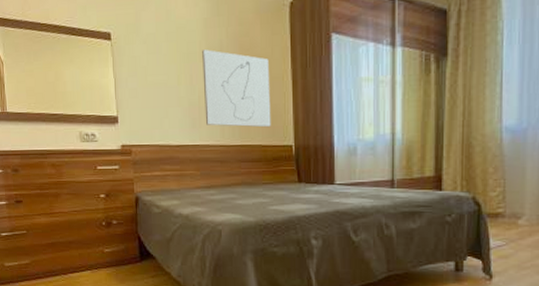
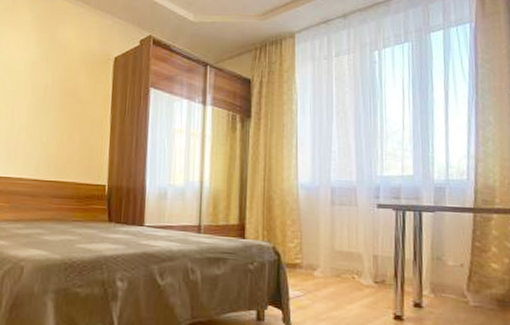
wall art: present [202,50,271,128] -> none [21,89,90,166]

